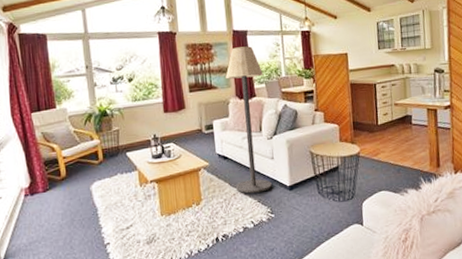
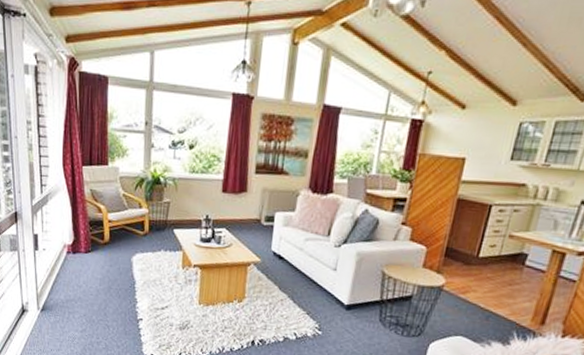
floor lamp: present [226,46,272,194] -> none [285,127,350,305]

